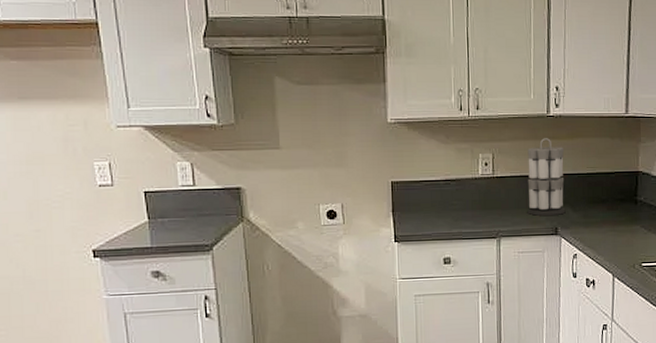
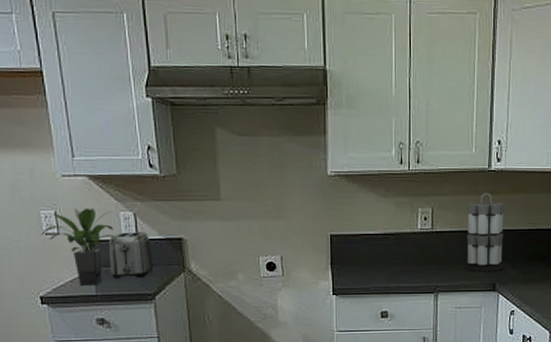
potted plant: none [95,158,178,238] -> present [41,208,122,286]
toaster: none [165,182,211,231] -> present [109,232,154,280]

